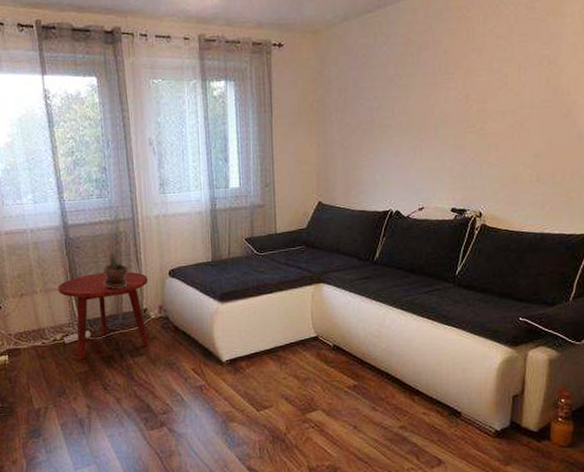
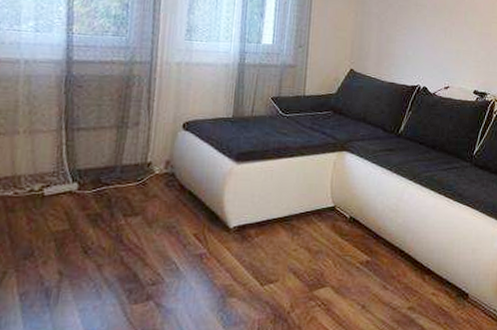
side table: present [58,271,150,360] -> none [46,117,158,216]
potted plant: present [103,251,128,290] -> none [104,95,137,138]

